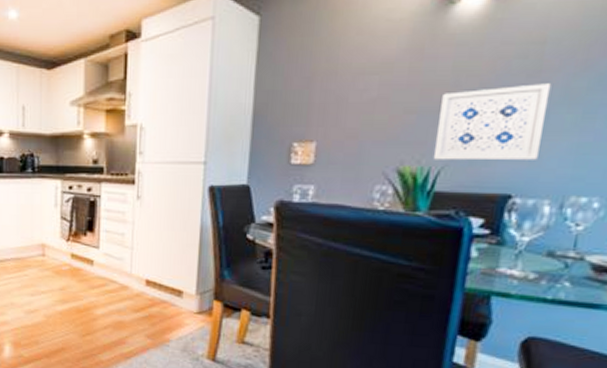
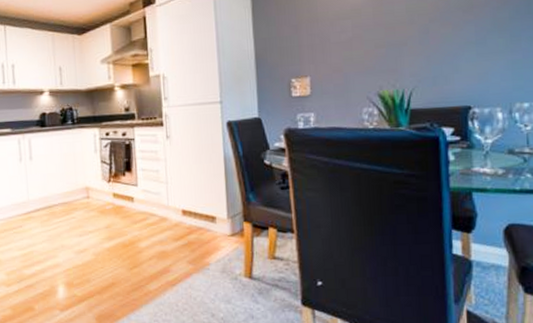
wall art: present [433,83,552,161] -> none [403,16,484,84]

